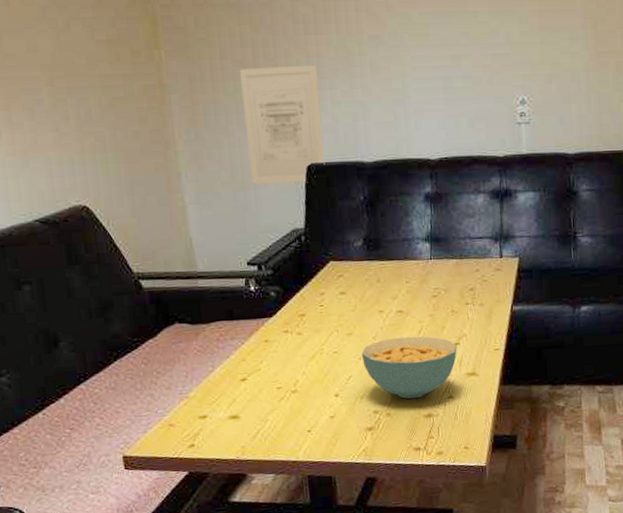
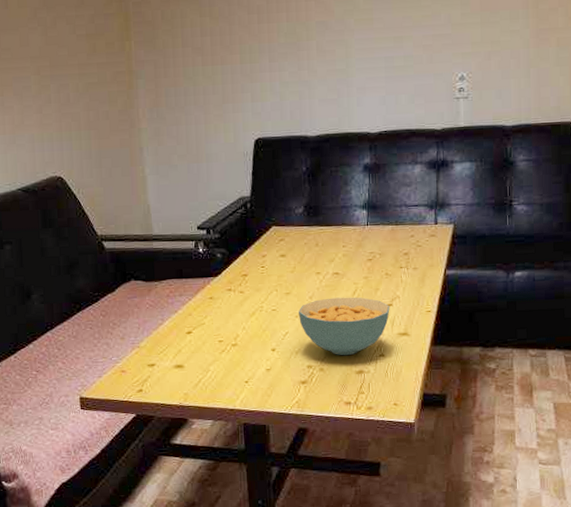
wall art: present [240,64,325,184] -> none [199,49,272,157]

